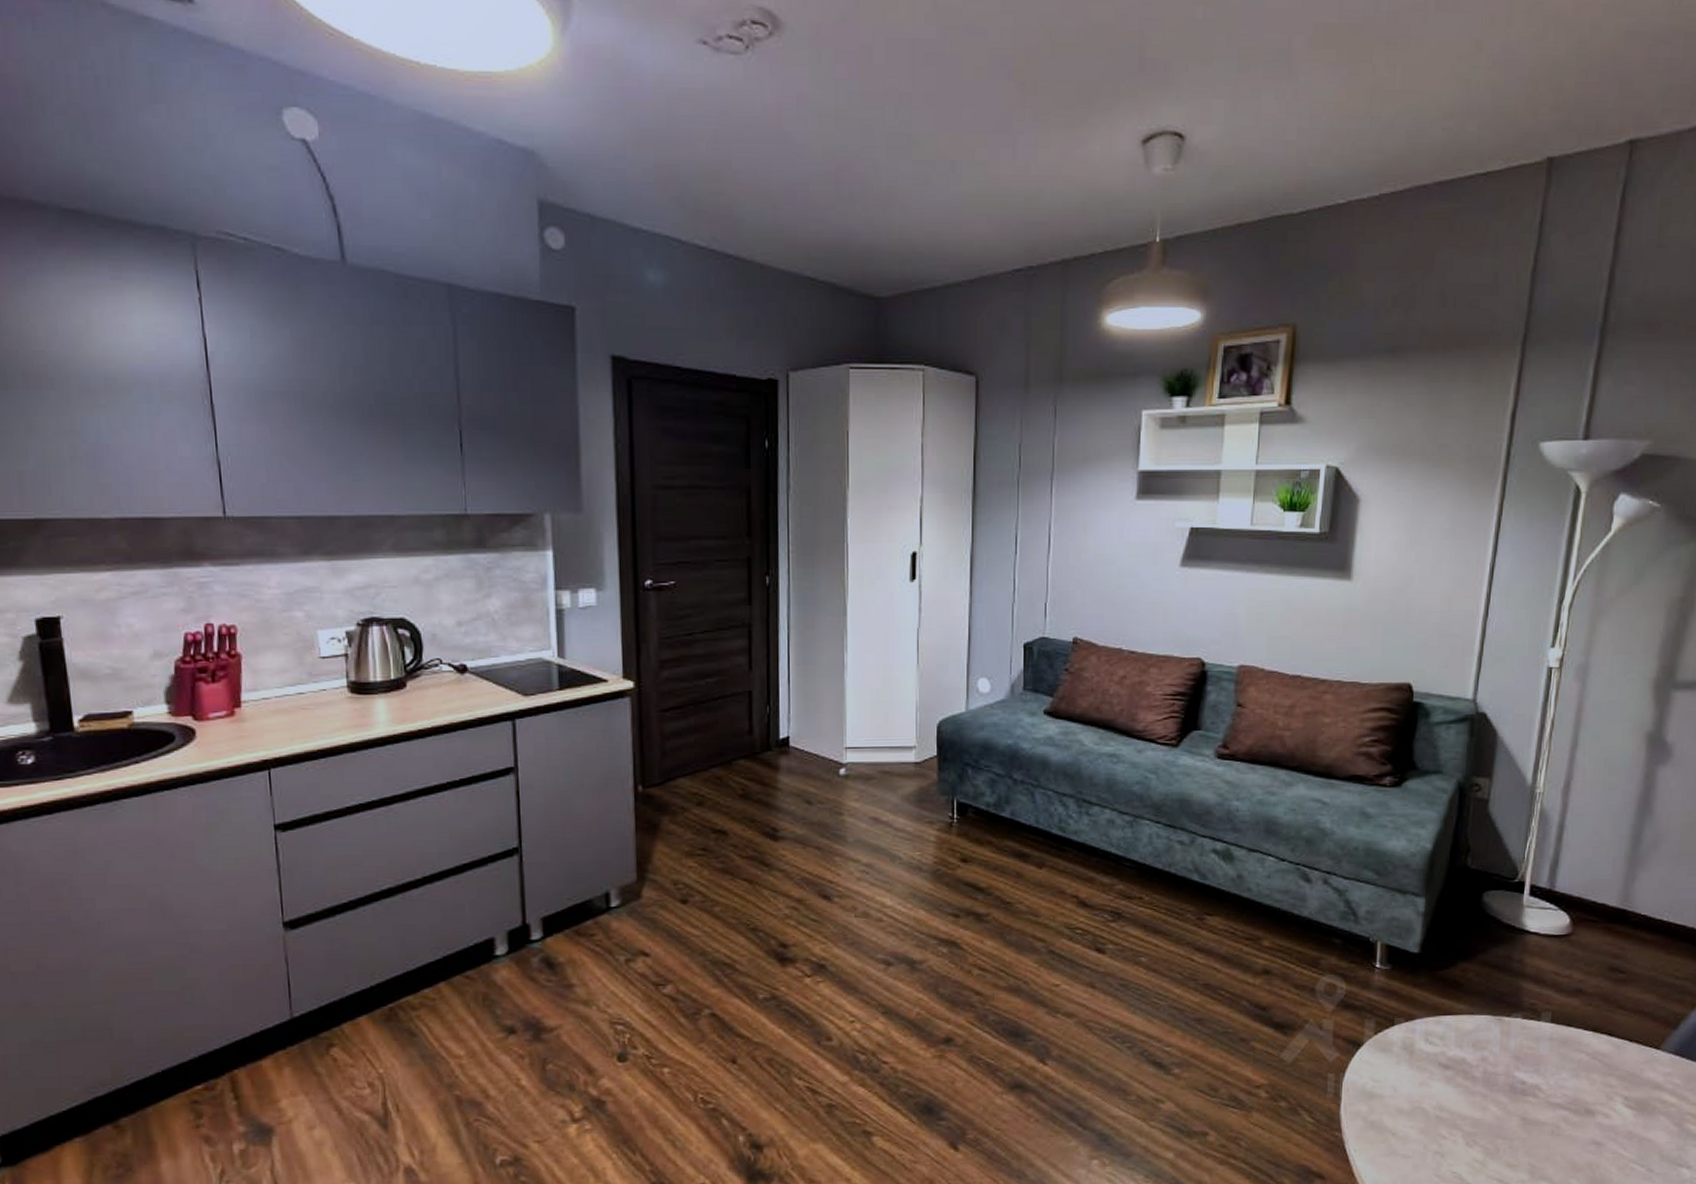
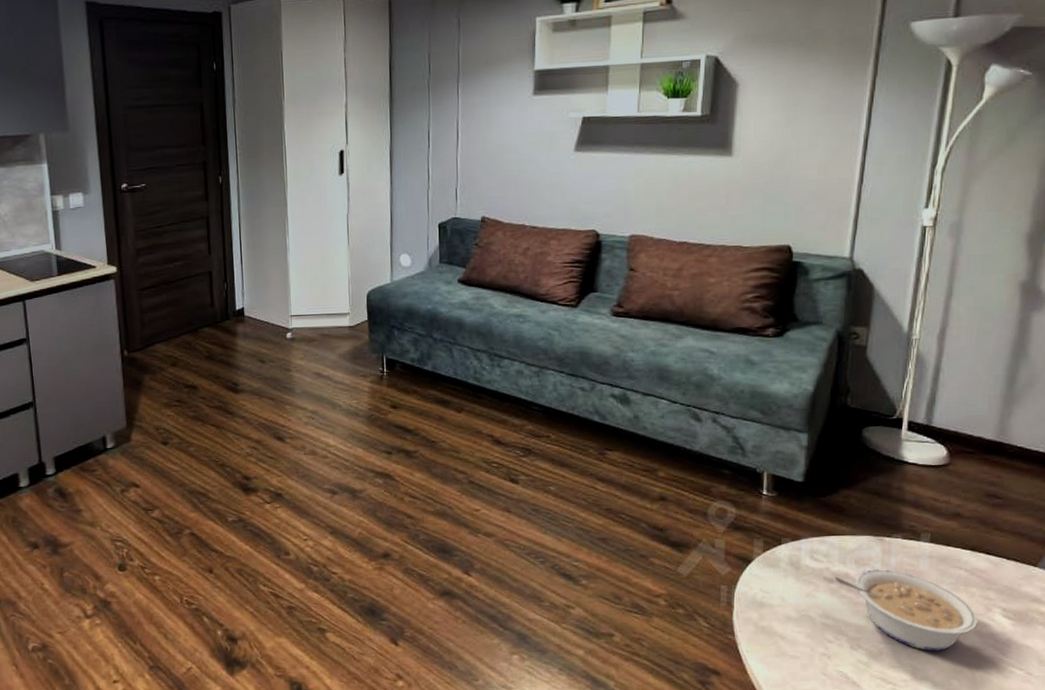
legume: none [1450,1053,1599,1147] -> present [835,569,978,651]

